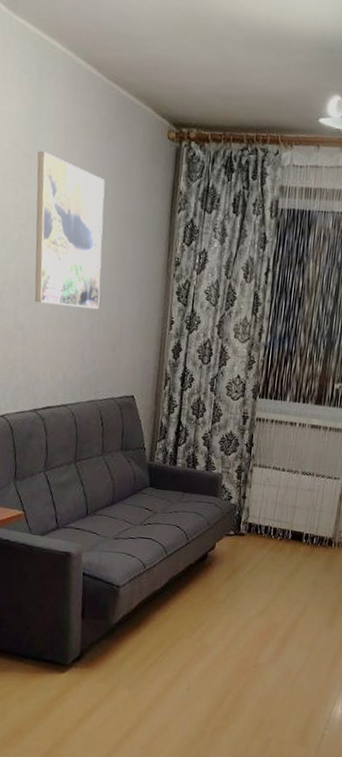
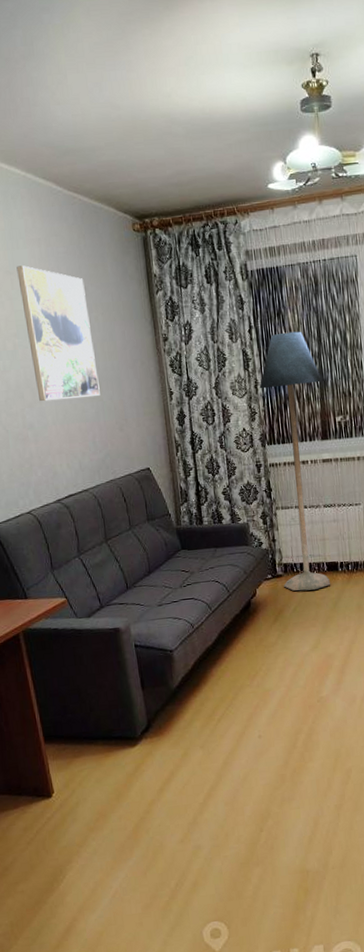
floor lamp: none [243,282,330,556] -> present [259,331,331,591]

